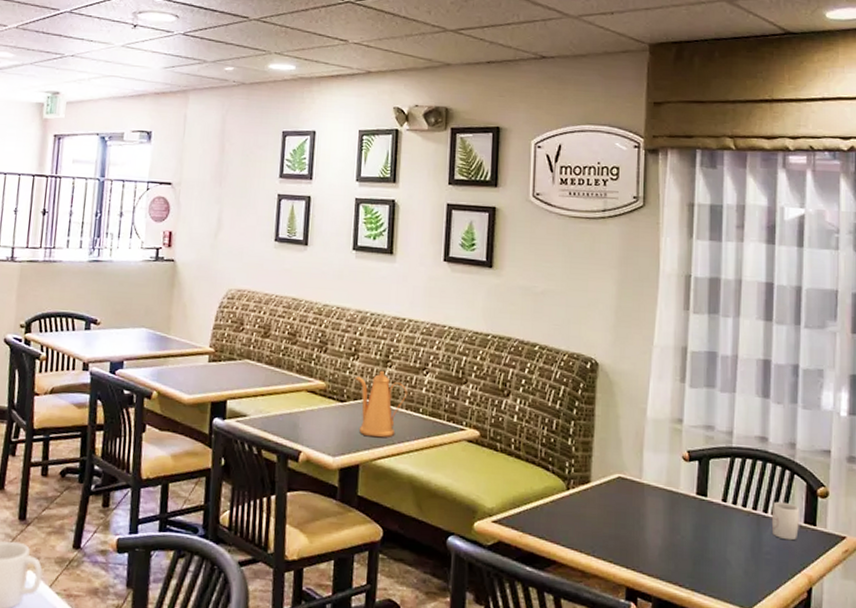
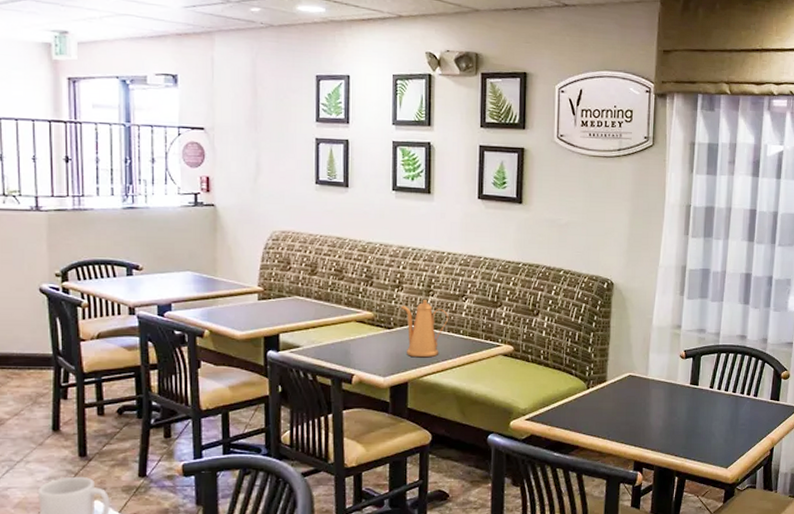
mug: present [771,501,799,541] -> none [746,384,767,414]

